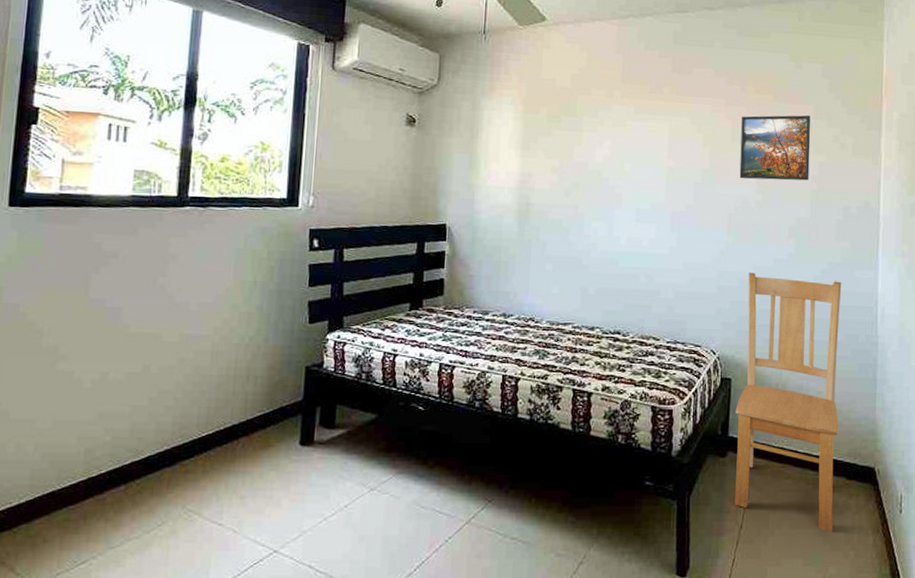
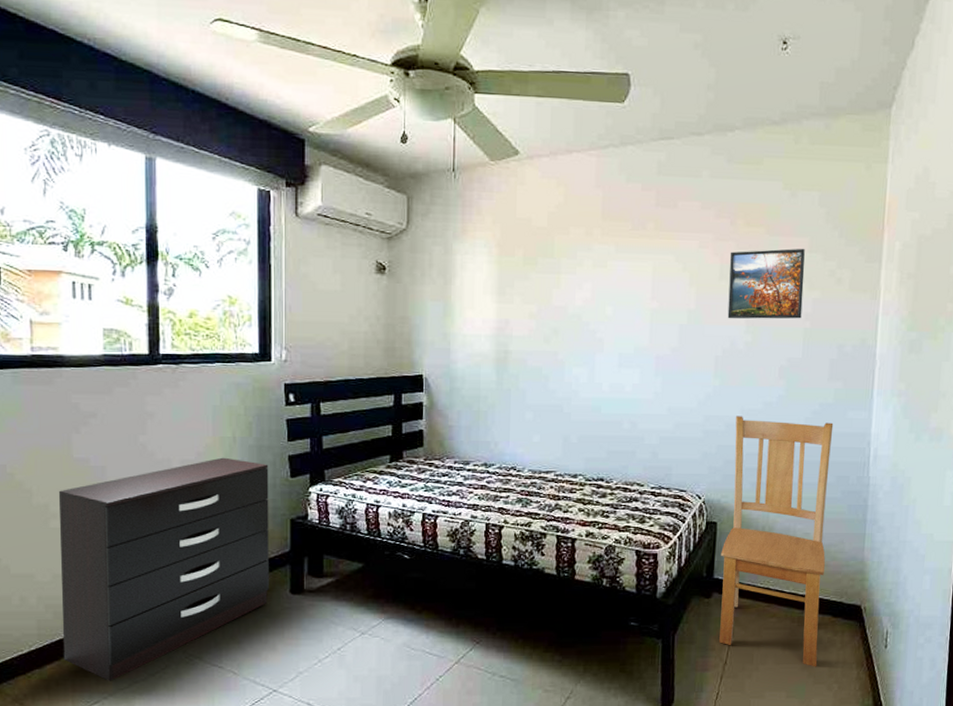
dresser: none [54,301,288,538] -> present [58,457,269,681]

